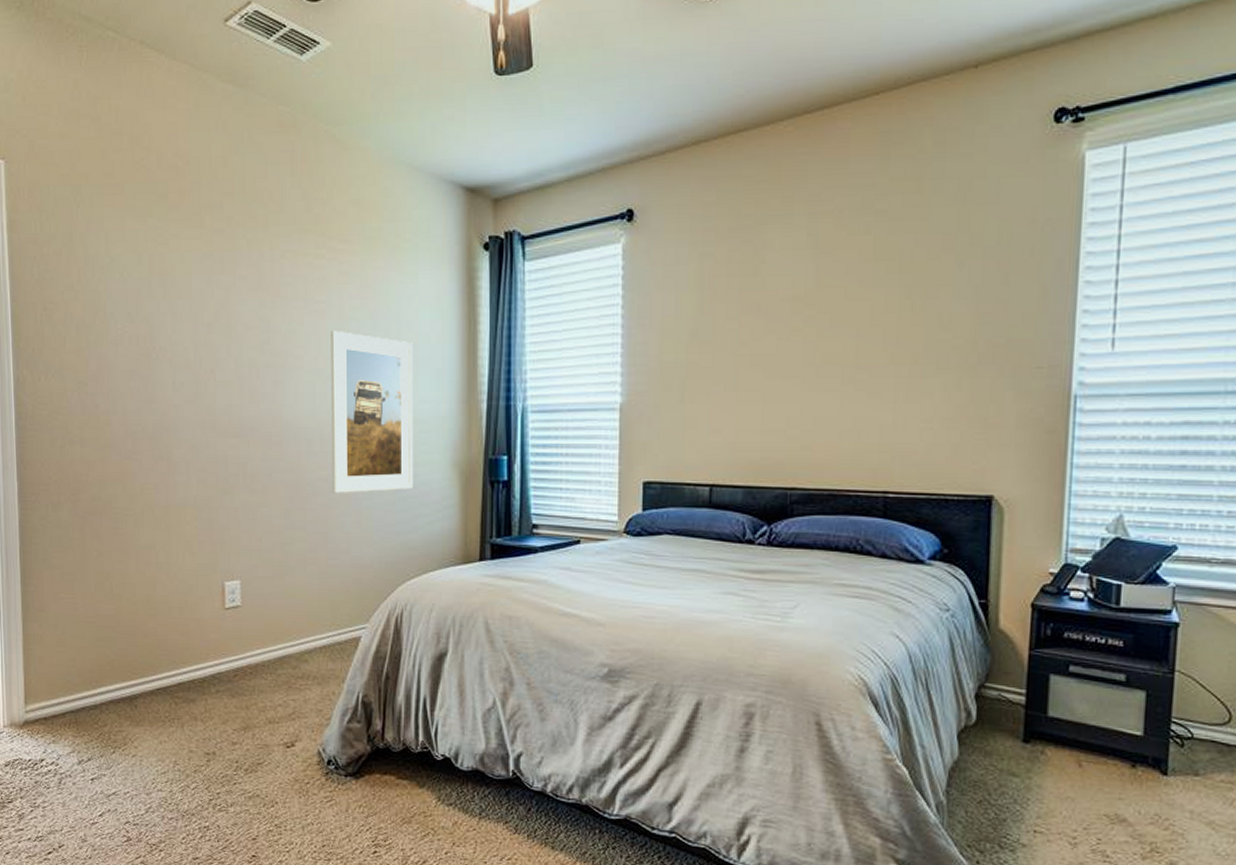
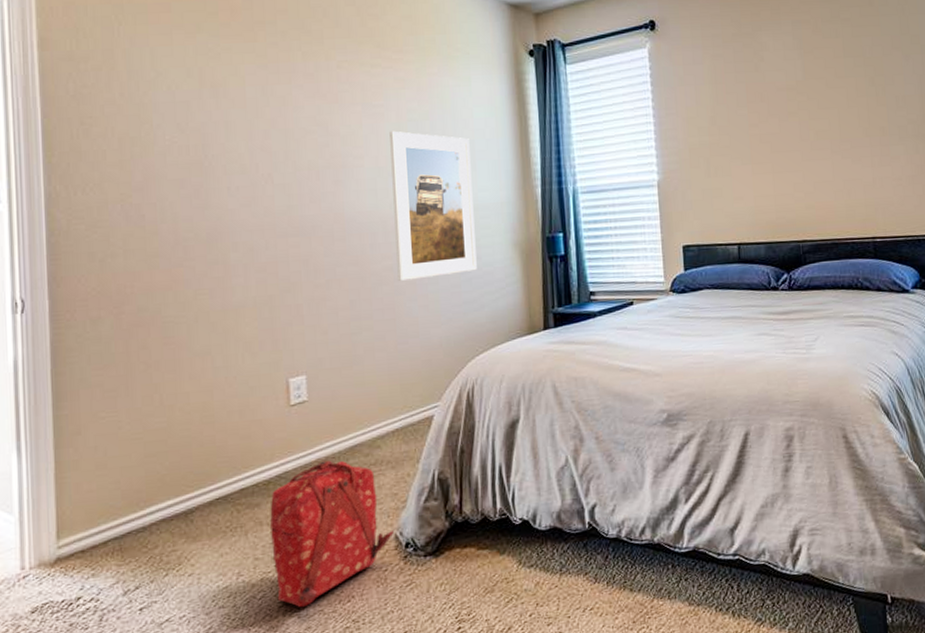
backpack: none [204,667,317,805] -> present [270,460,394,608]

